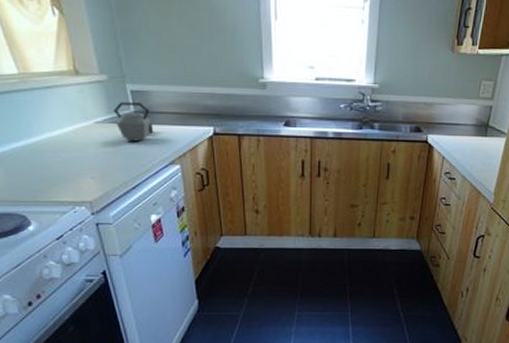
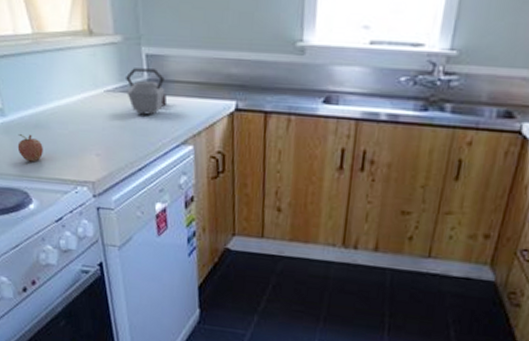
fruit: none [11,163,38,188] -> present [17,133,43,162]

